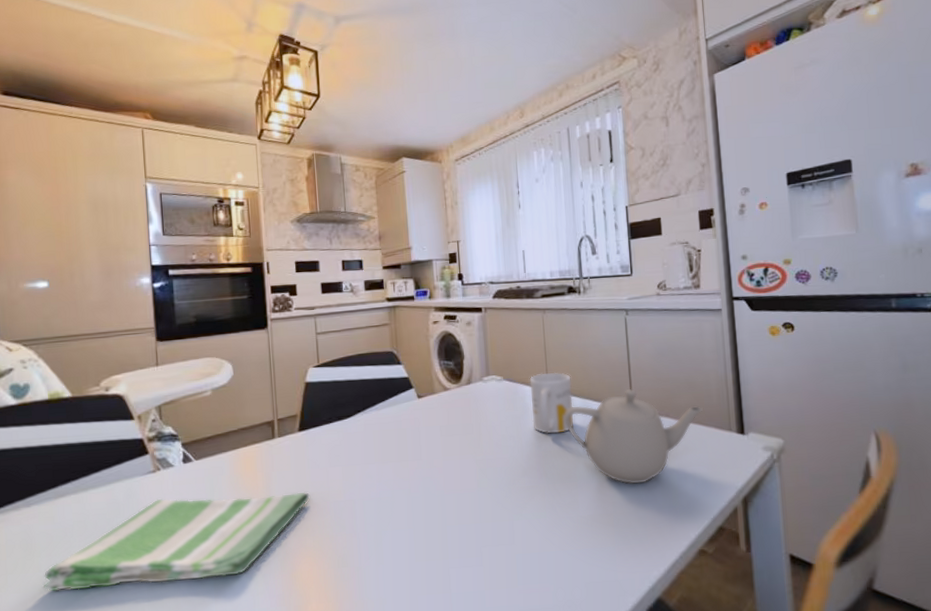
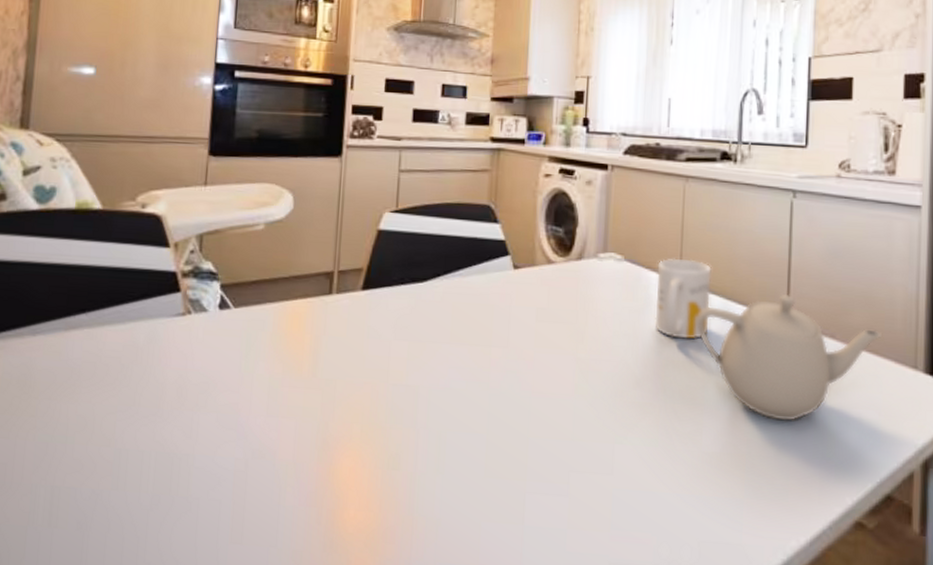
dish towel: present [43,491,310,592] -> none [37,348,365,459]

